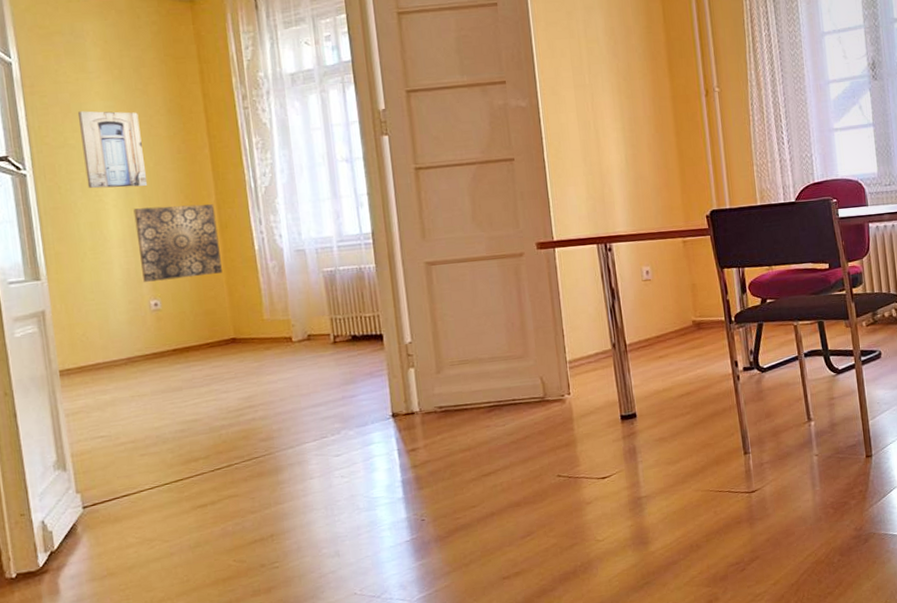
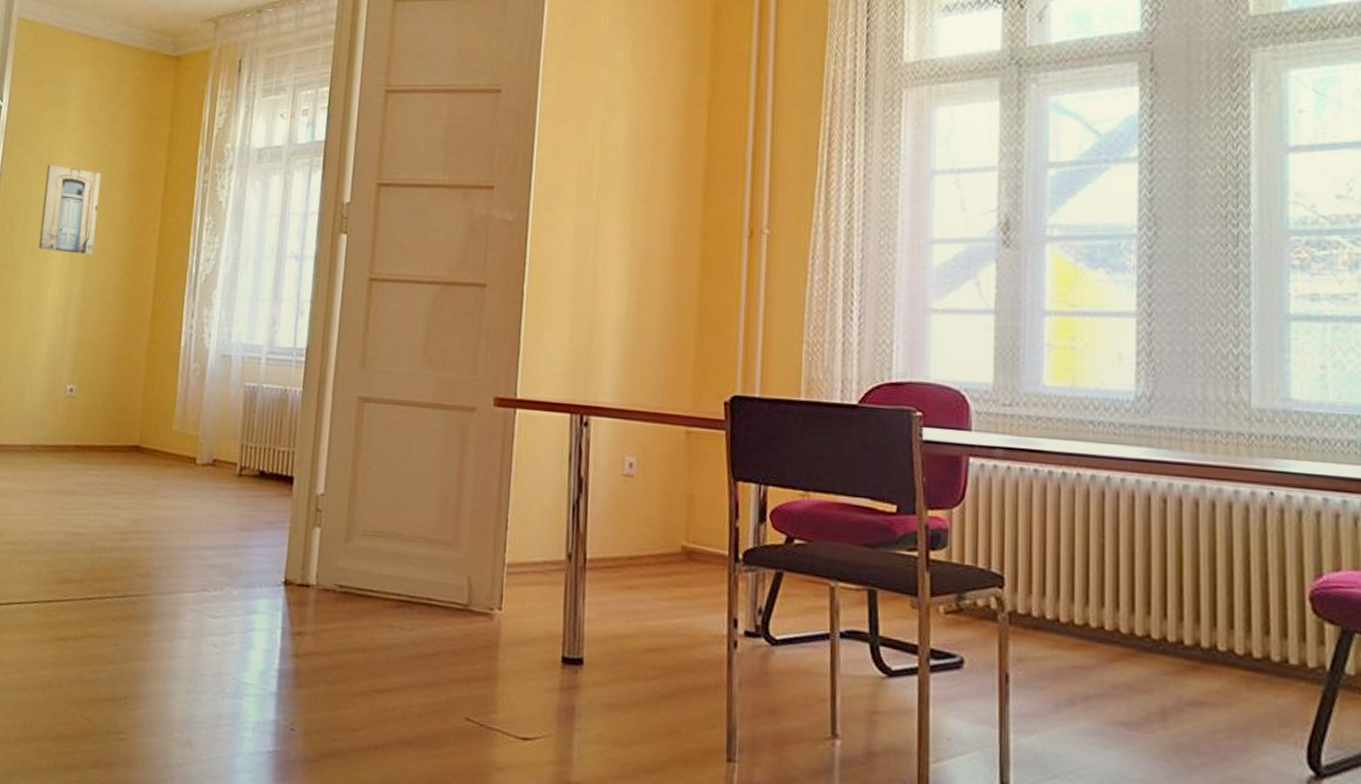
wall art: present [133,204,222,282] -> none [65,278,151,367]

